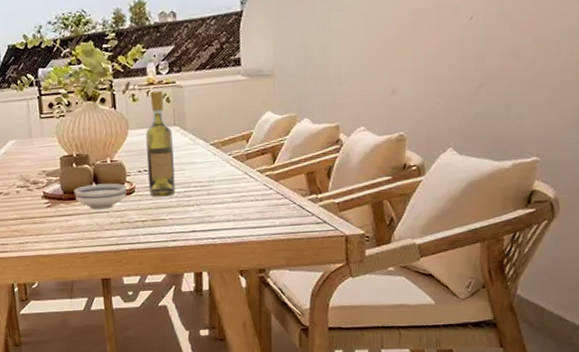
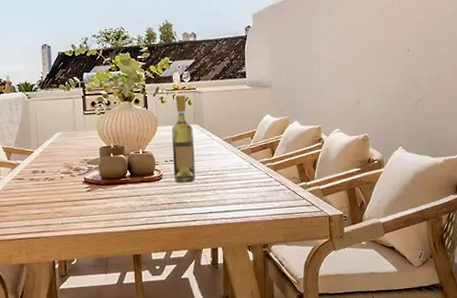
bowl: present [73,183,127,210] -> none [110,171,156,194]

